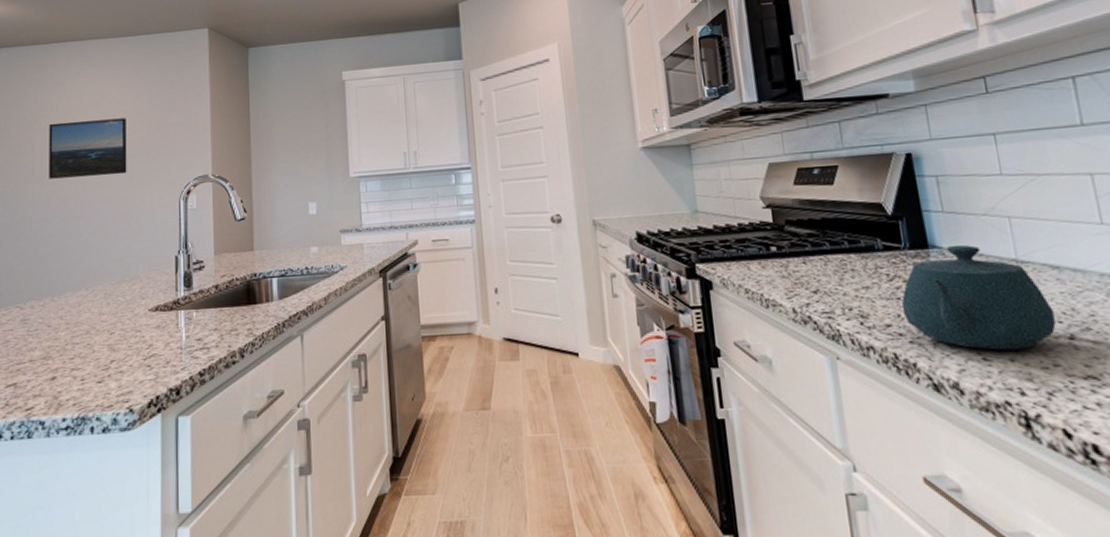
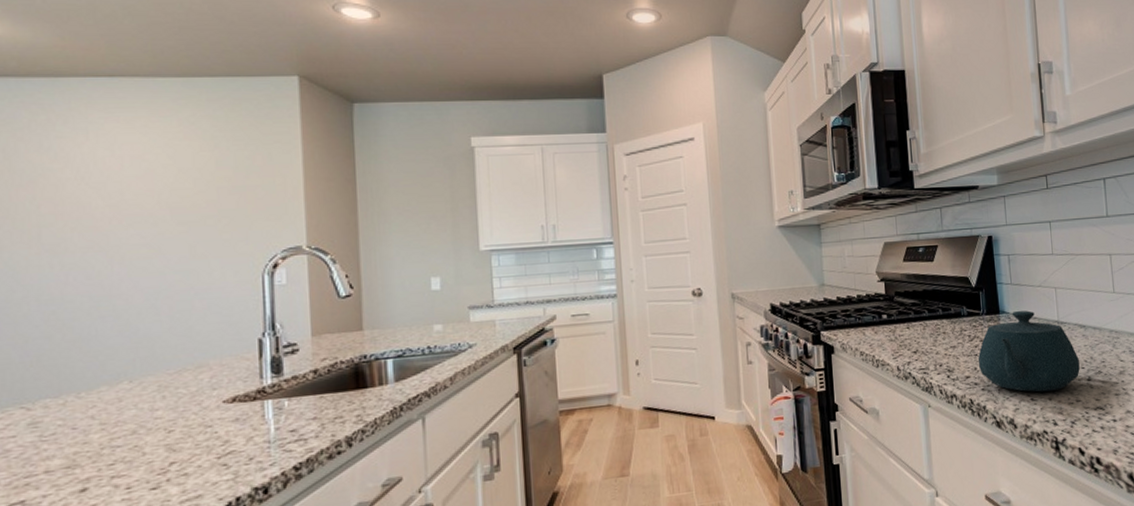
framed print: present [49,118,127,179] -> none [62,176,186,249]

